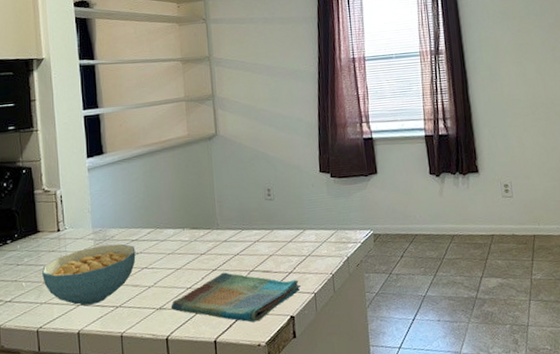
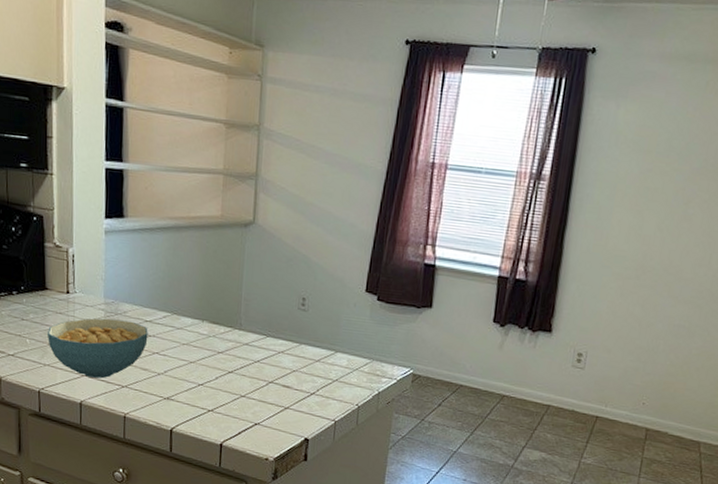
dish towel: present [171,272,301,323] -> none [179,377,321,436]

